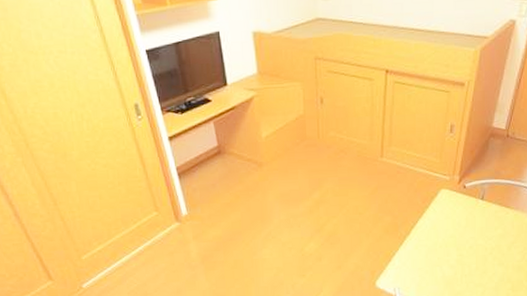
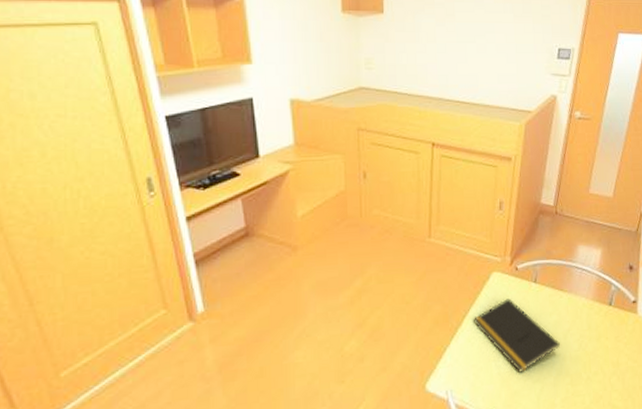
notepad: none [420,213,503,277] -> present [472,298,560,373]

